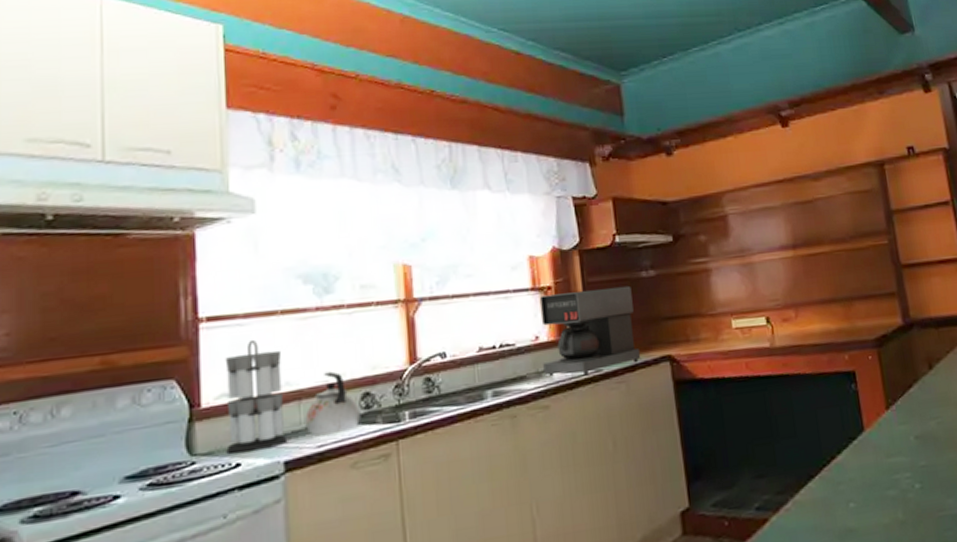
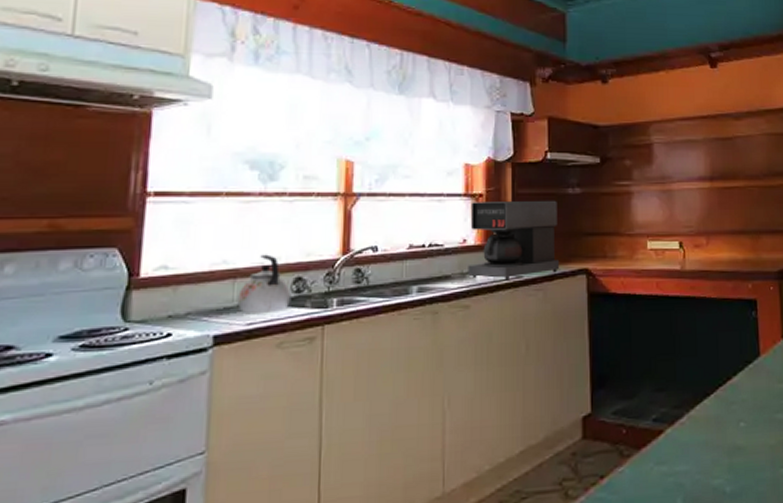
spice rack: present [225,339,288,455] -> none [159,217,221,325]

